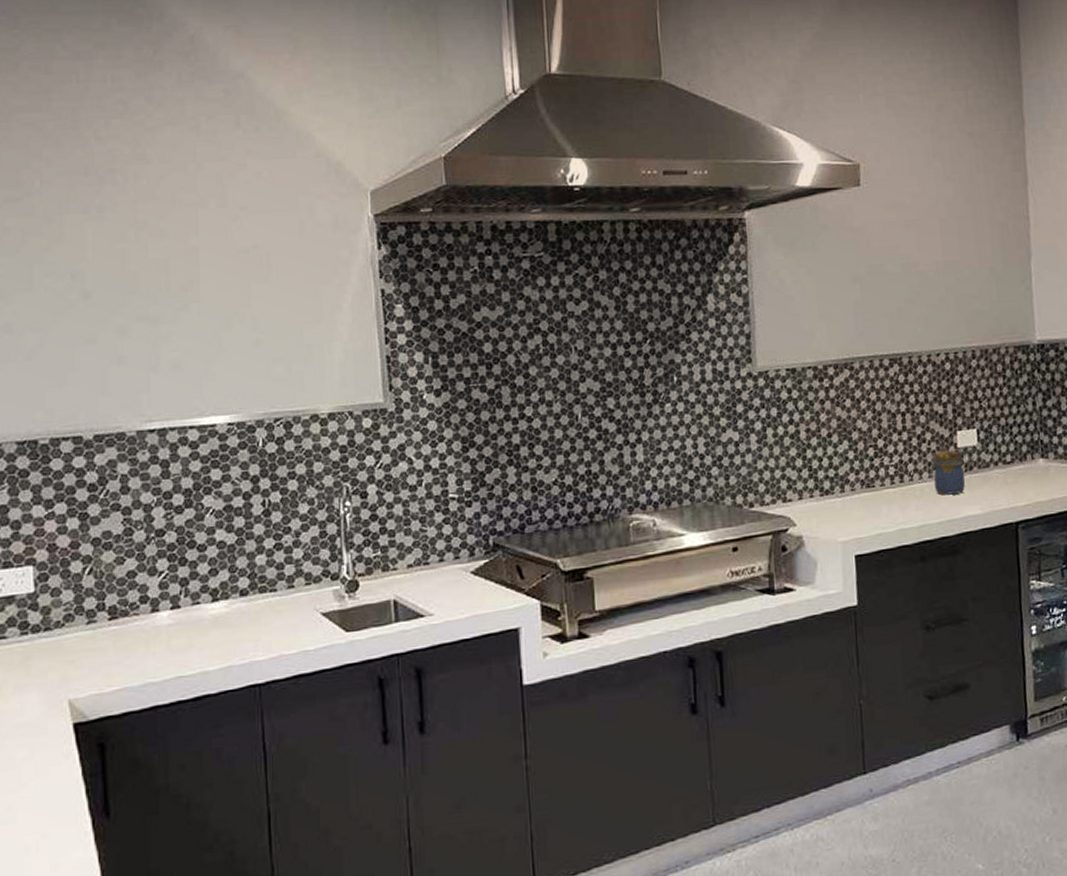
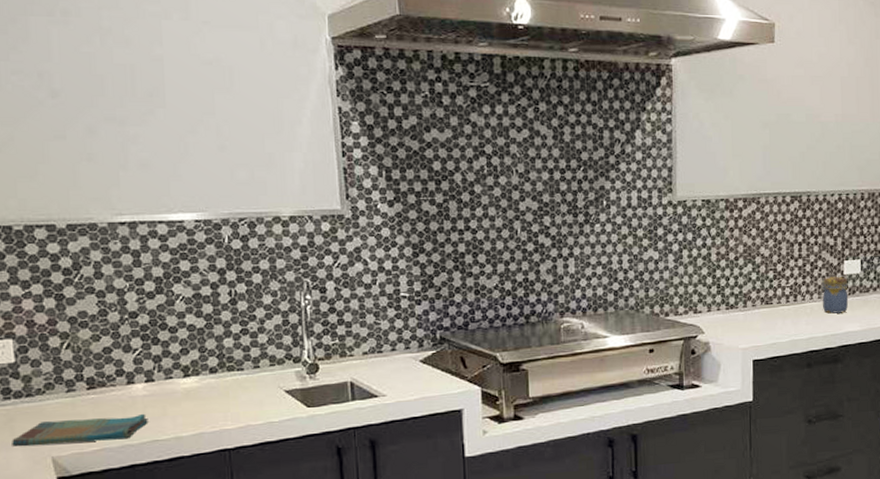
dish towel: none [27,645,173,690] -> present [12,413,148,448]

